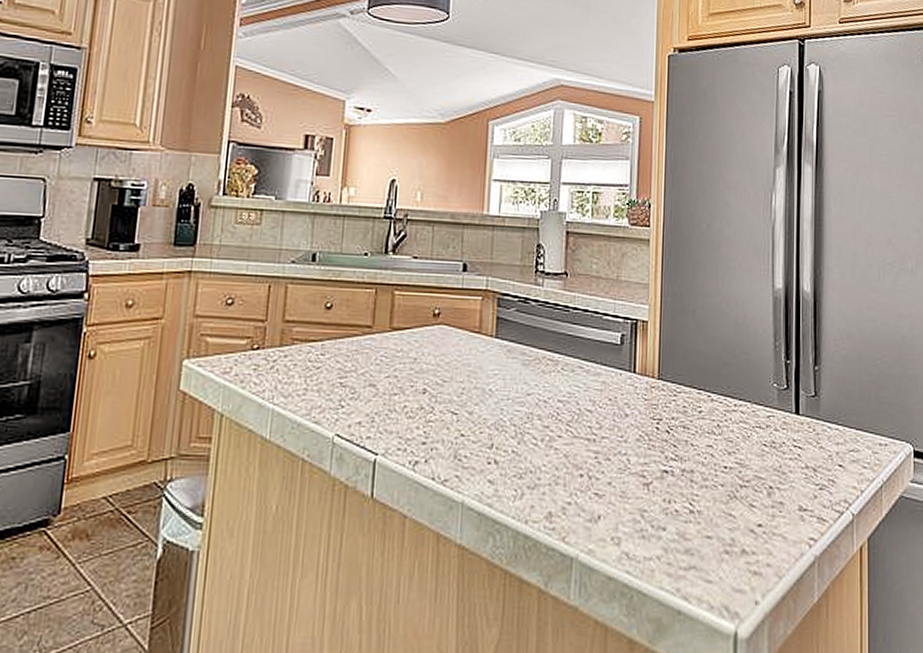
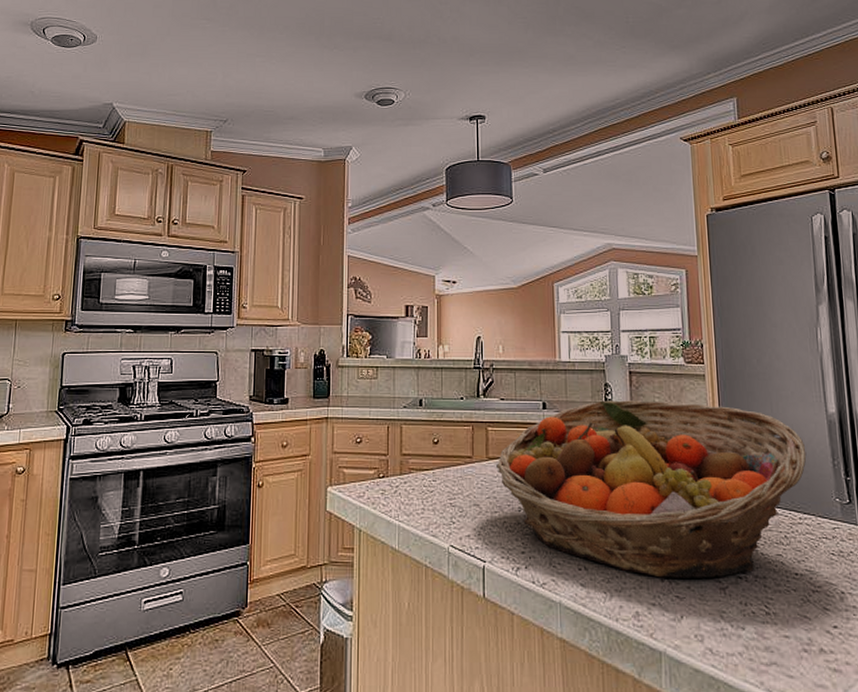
fruit basket: none [401,264,748,473] -> present [496,400,807,578]

